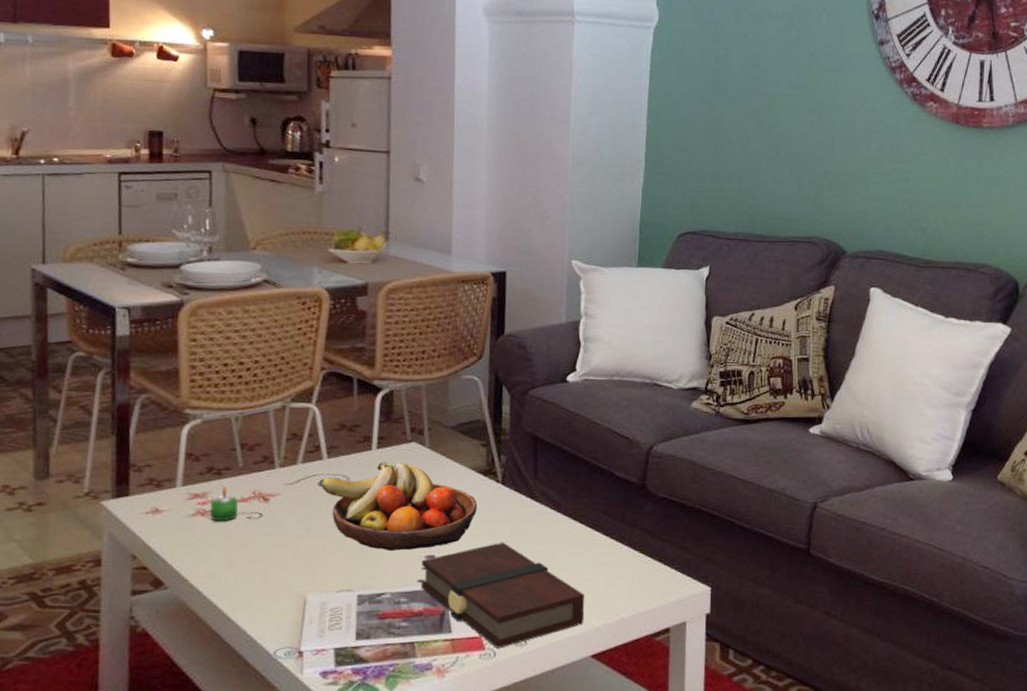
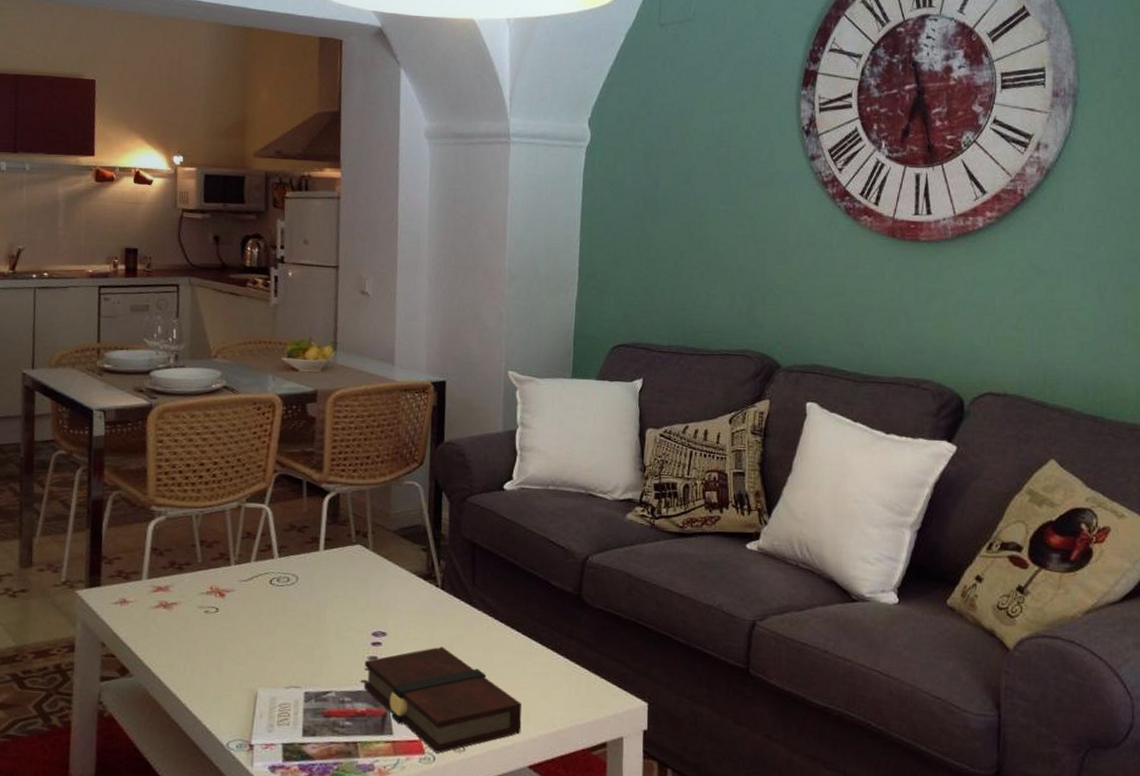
candle: present [196,486,251,522] -> none [159,580,209,615]
fruit bowl: present [319,461,478,551] -> none [270,562,418,651]

